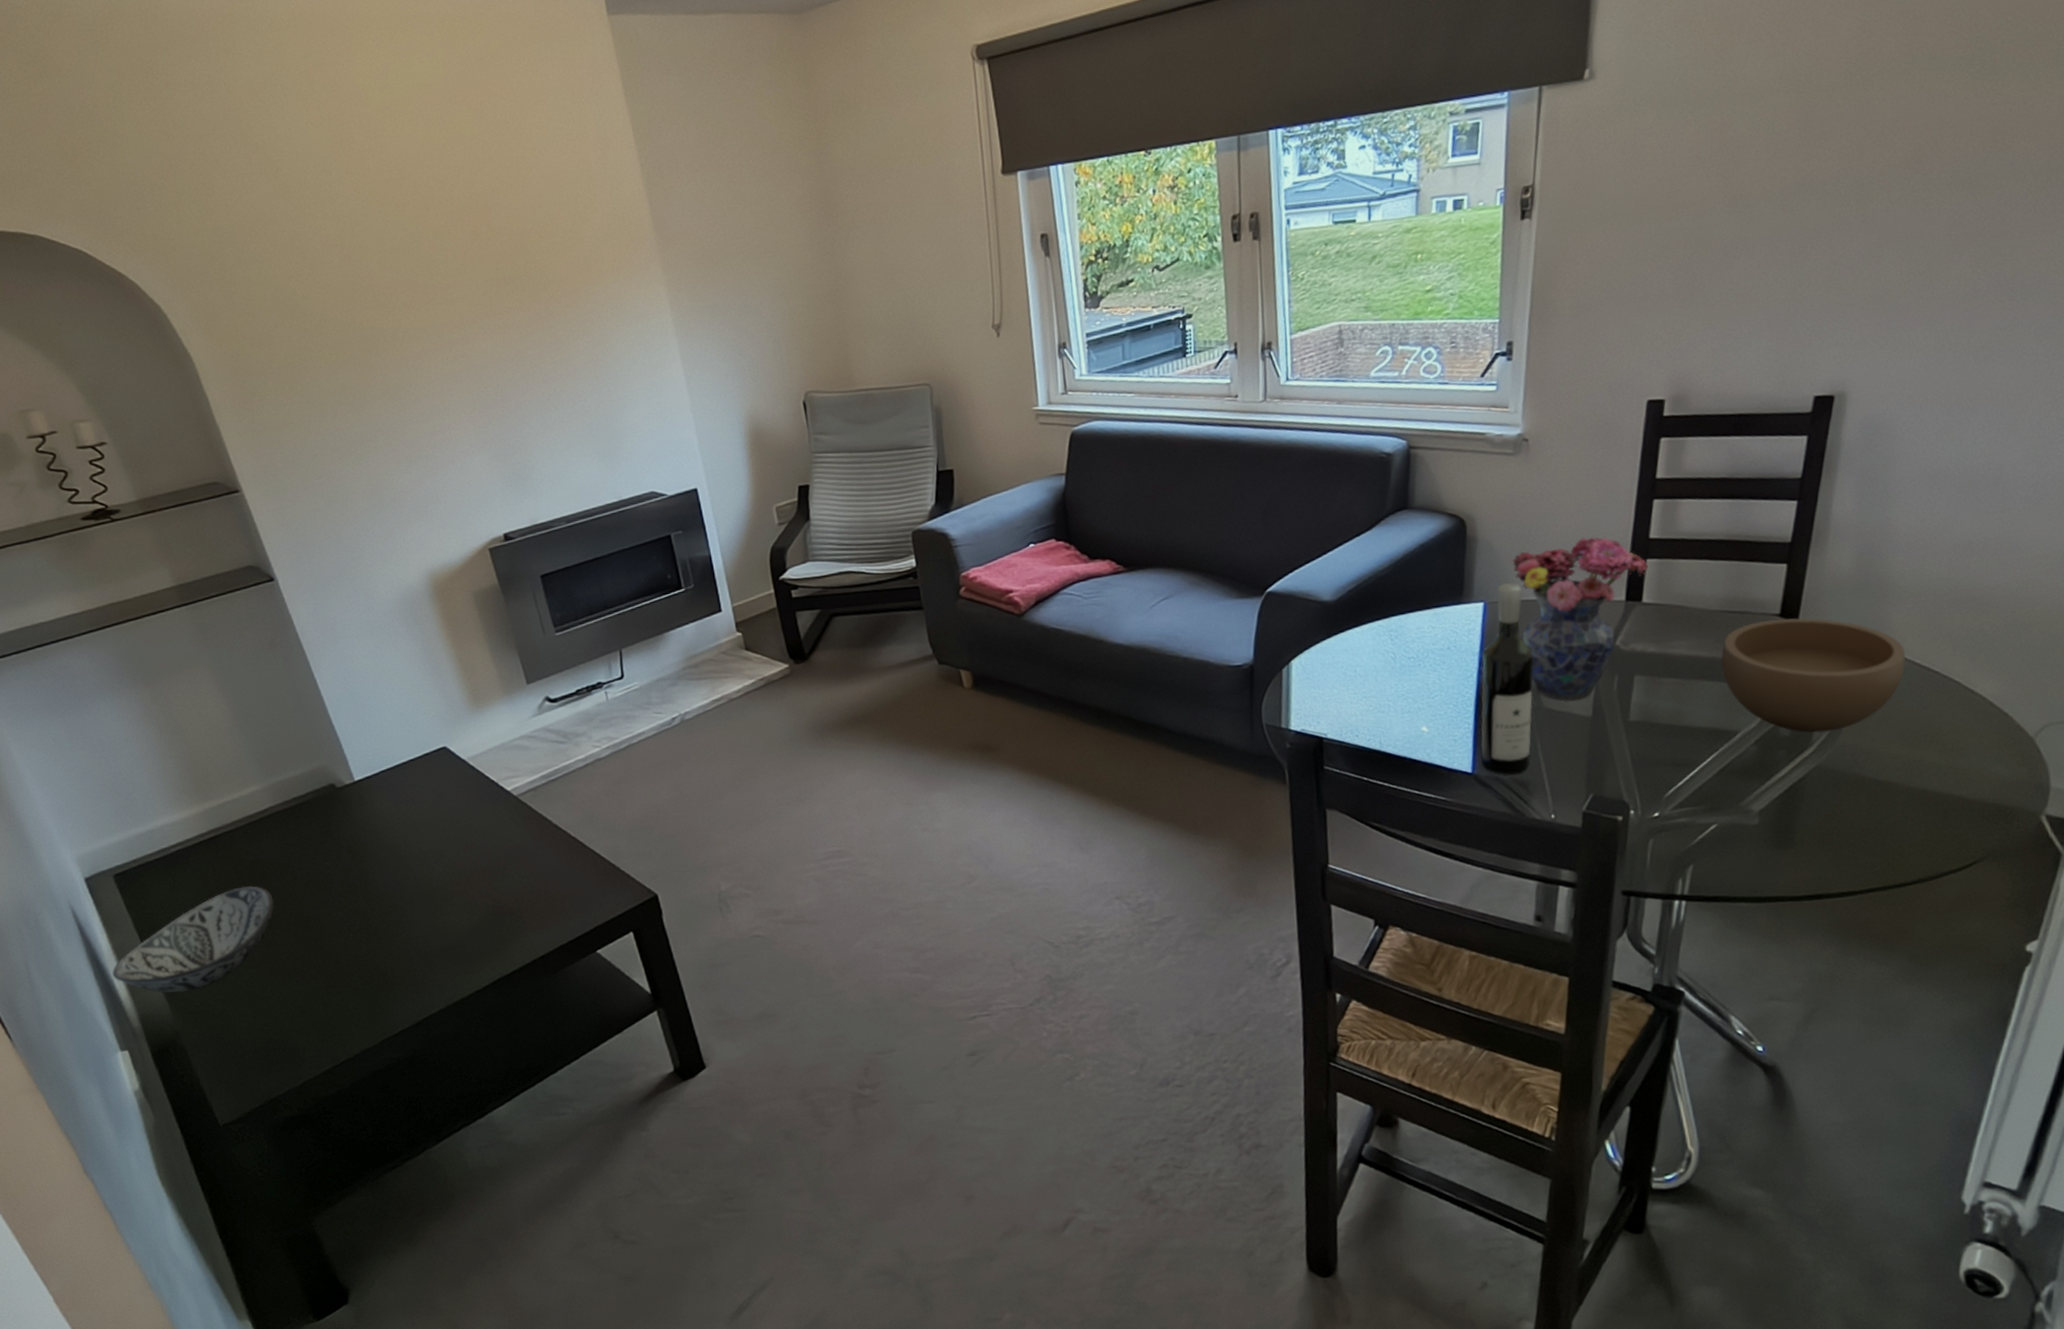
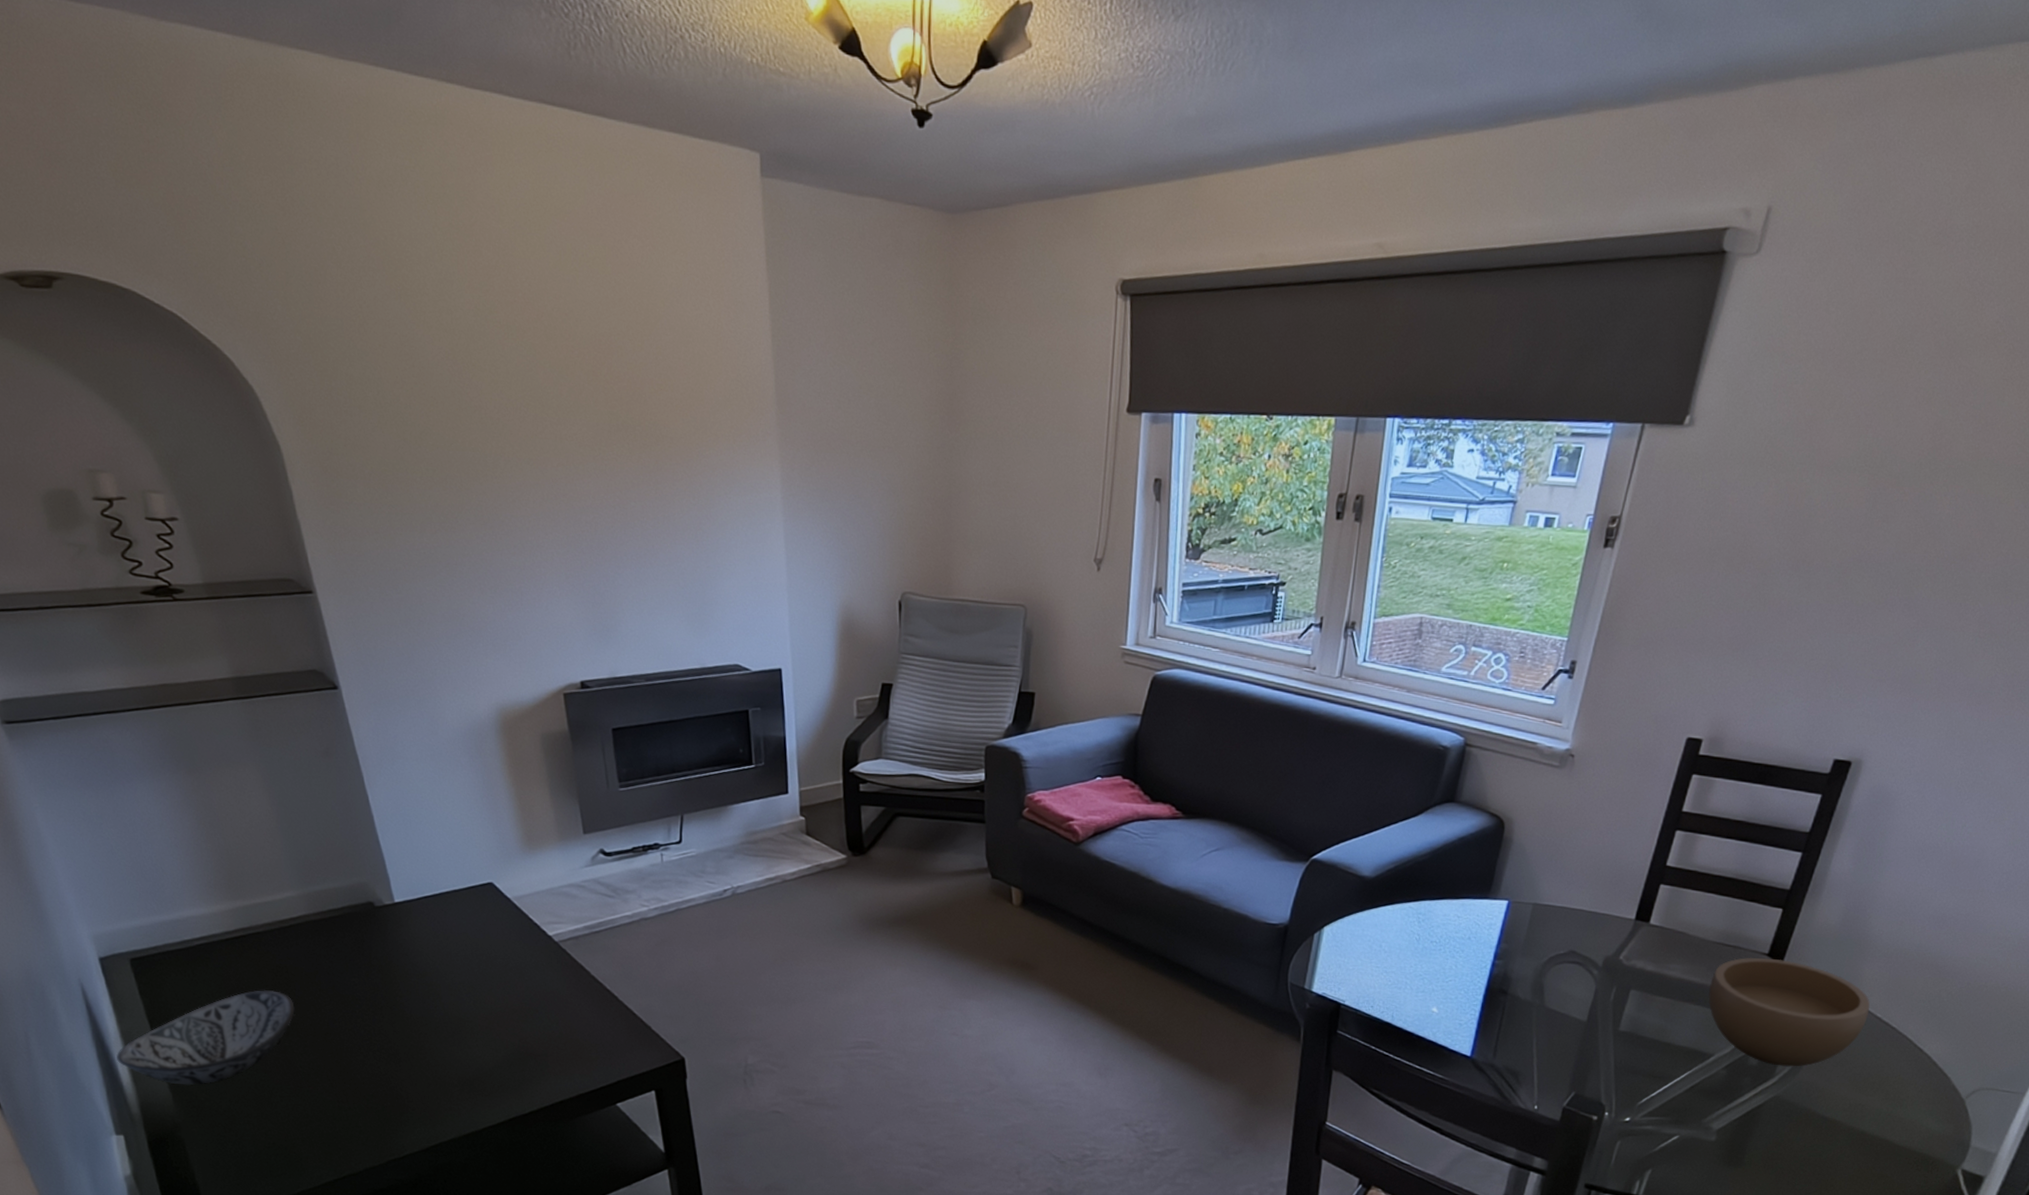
bottle: present [1480,582,1534,775] -> none [1480,886,1545,1064]
flower arrangement: present [1512,537,1648,700] -> none [1536,855,1661,1004]

